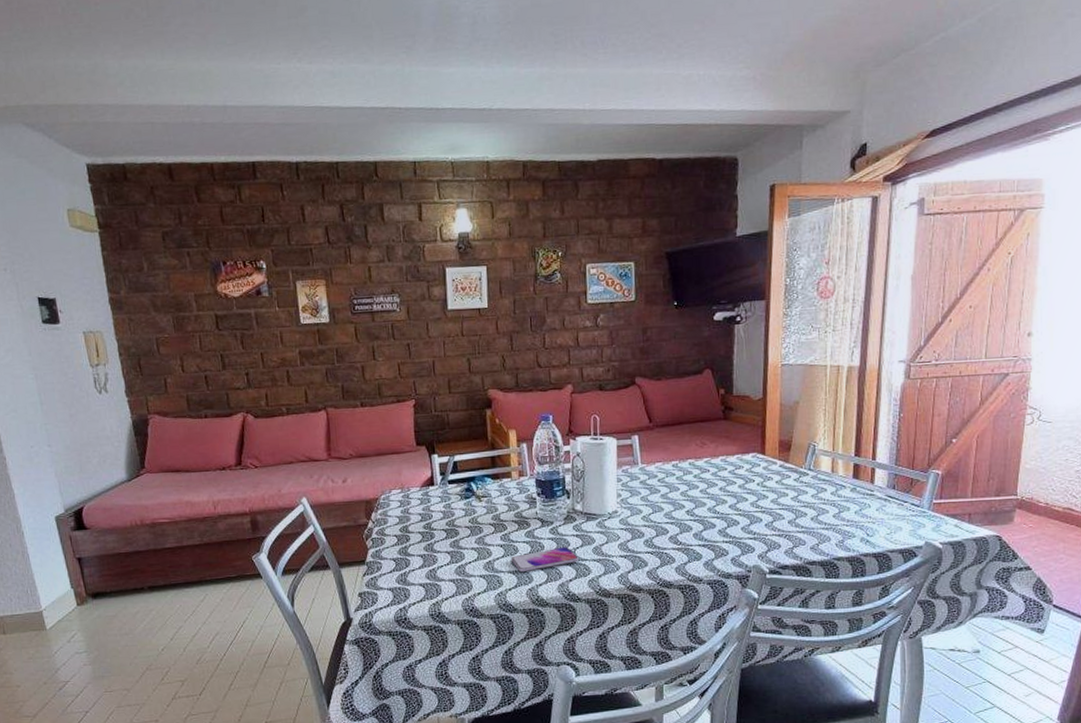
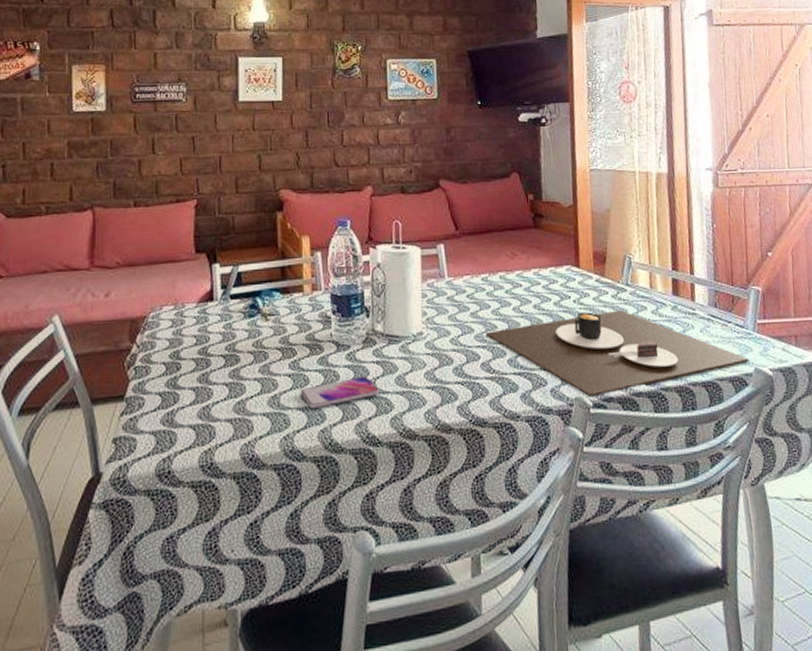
place setting: none [674,492,921,565] -> present [486,310,749,397]

